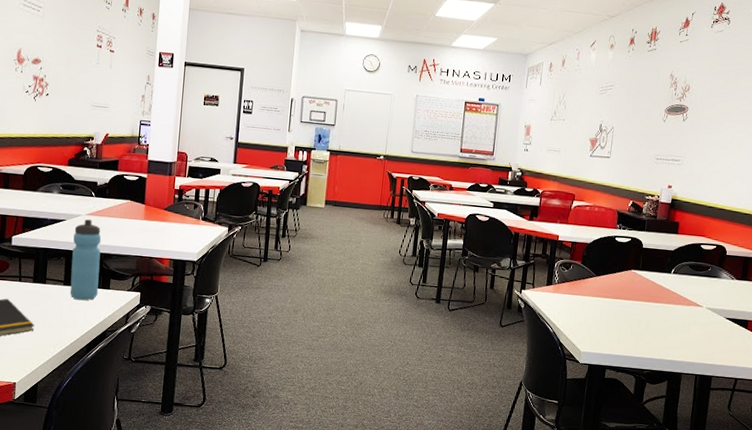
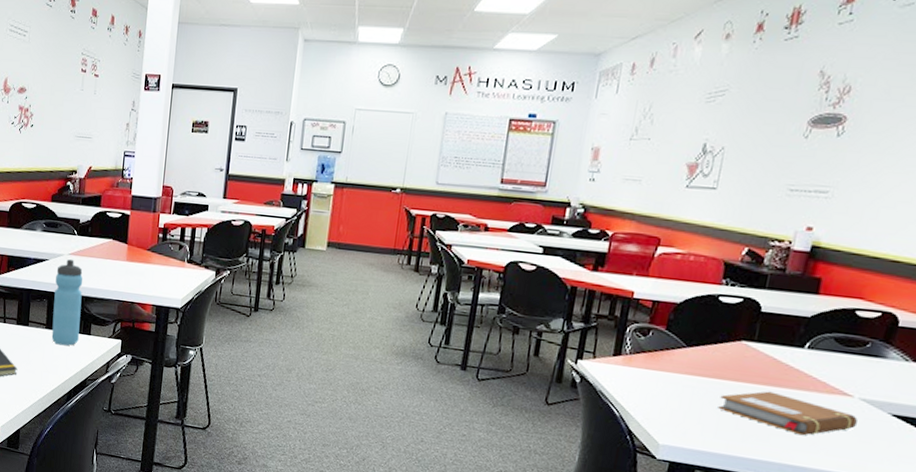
notebook: none [618,306,706,338] -> present [717,391,858,436]

